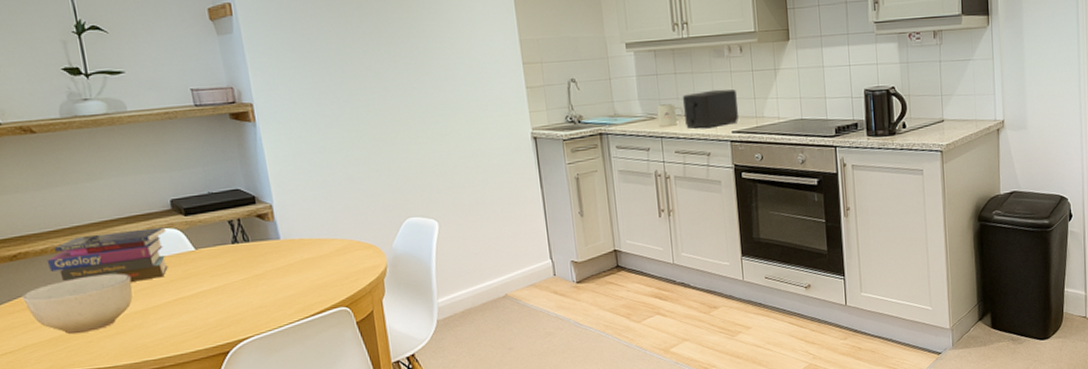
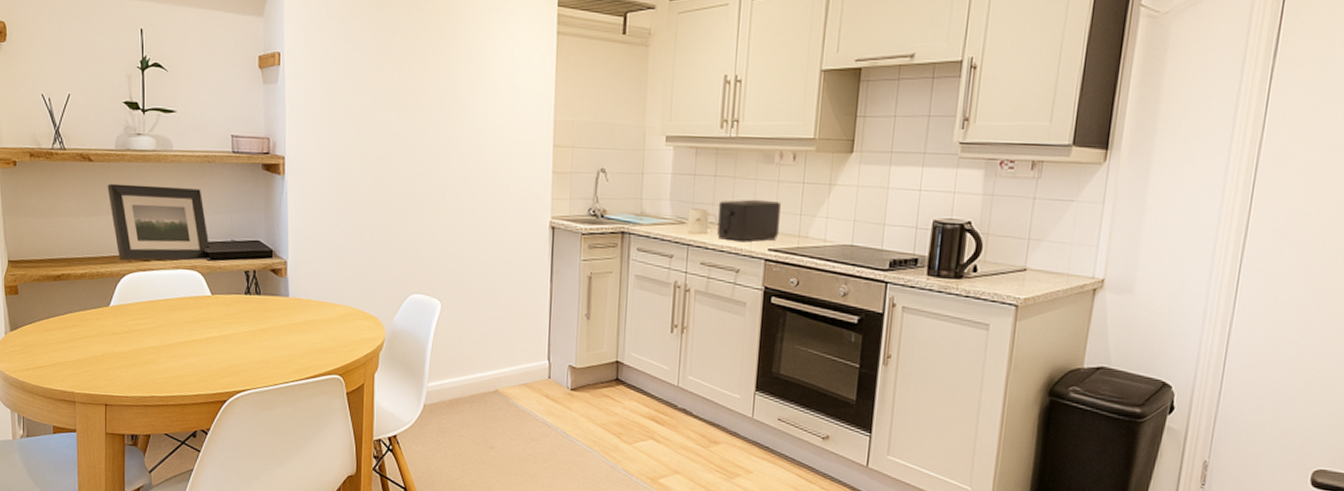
bowl: present [21,272,133,334] -> none [58,305,152,360]
books: present [46,227,168,282] -> none [84,266,189,318]
picture frame: none [57,147,189,231] -> present [107,183,211,261]

